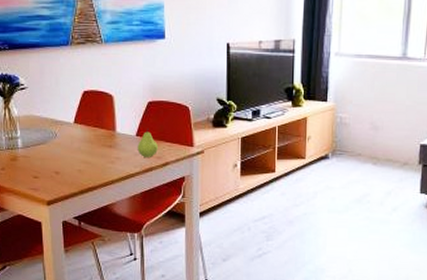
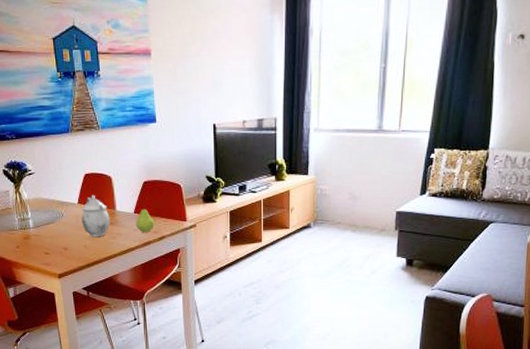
teapot: none [77,113,109,161] -> present [81,194,110,237]

